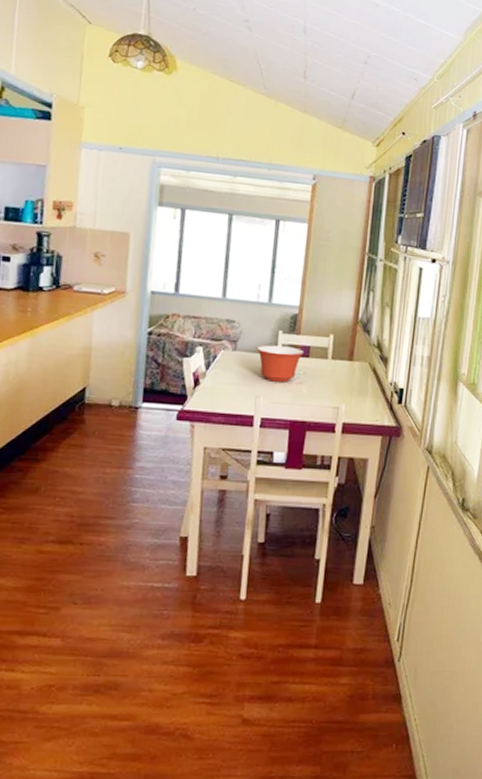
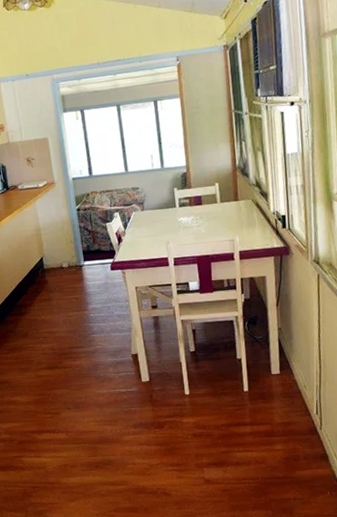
mixing bowl: present [256,345,304,383] -> none [159,199,198,229]

